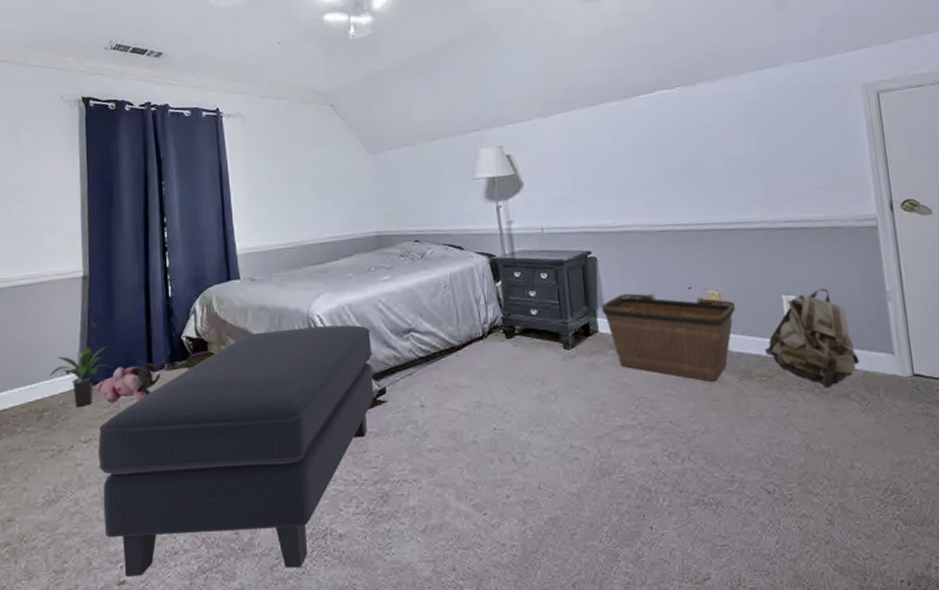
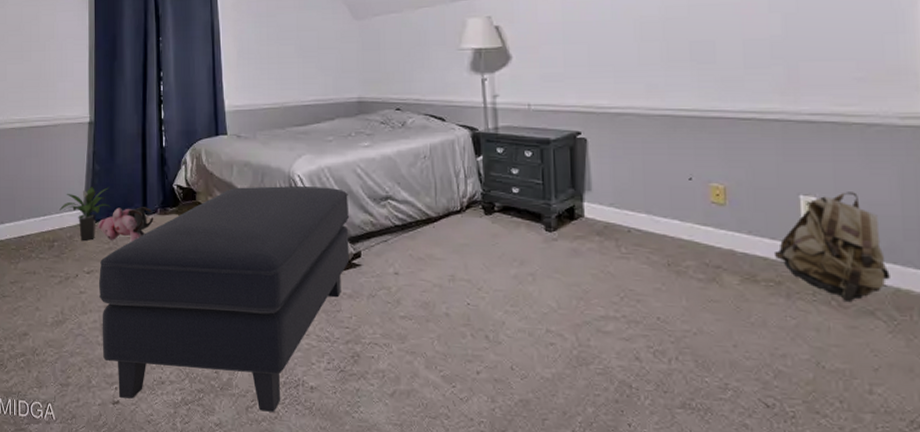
bicycle basket: present [601,293,735,382] -> none [588,179,742,281]

